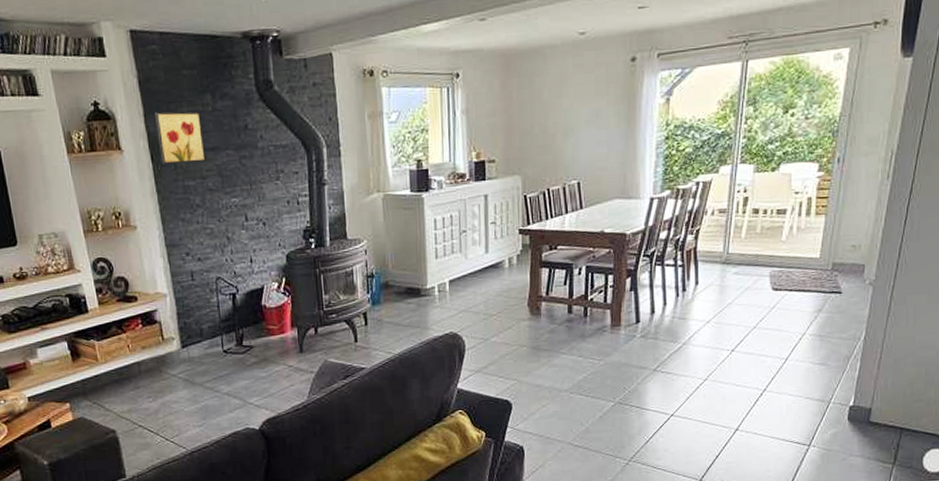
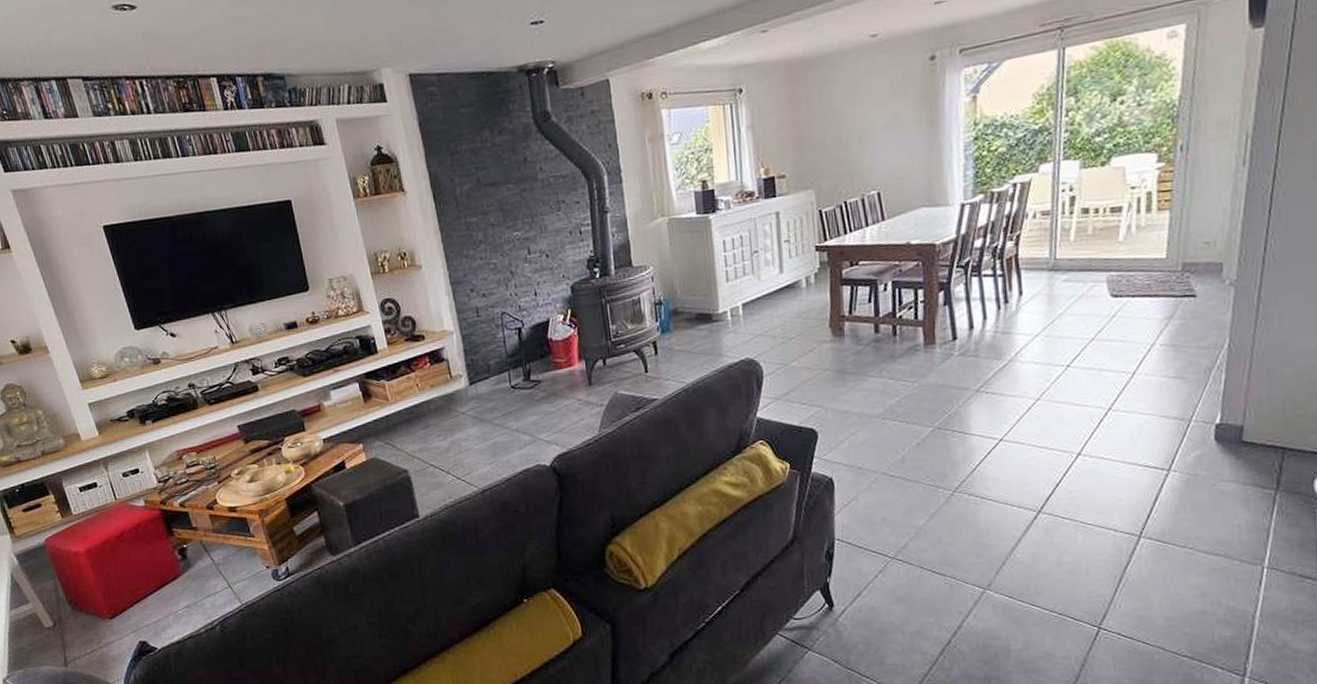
wall art: present [155,111,207,164] -> none [436,147,488,202]

